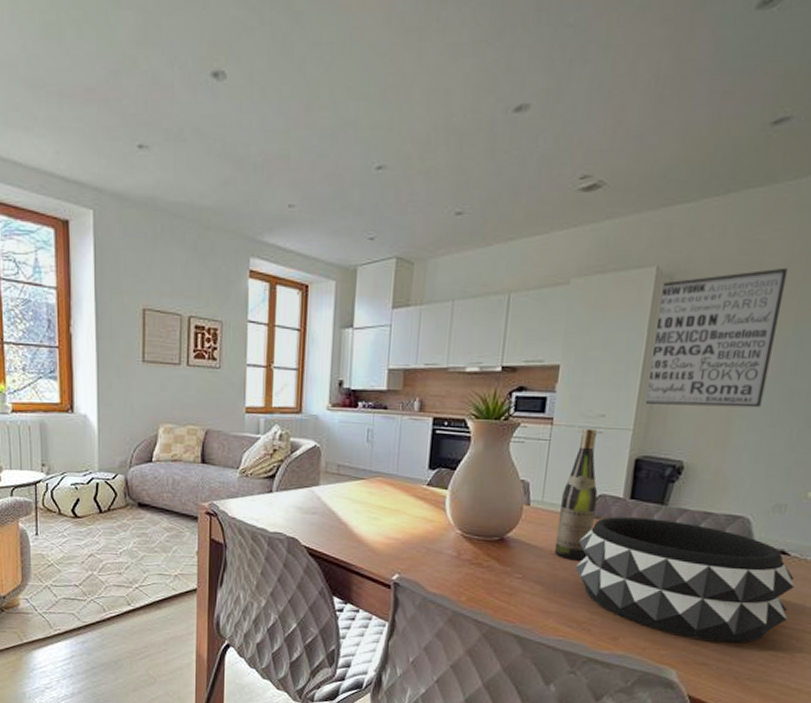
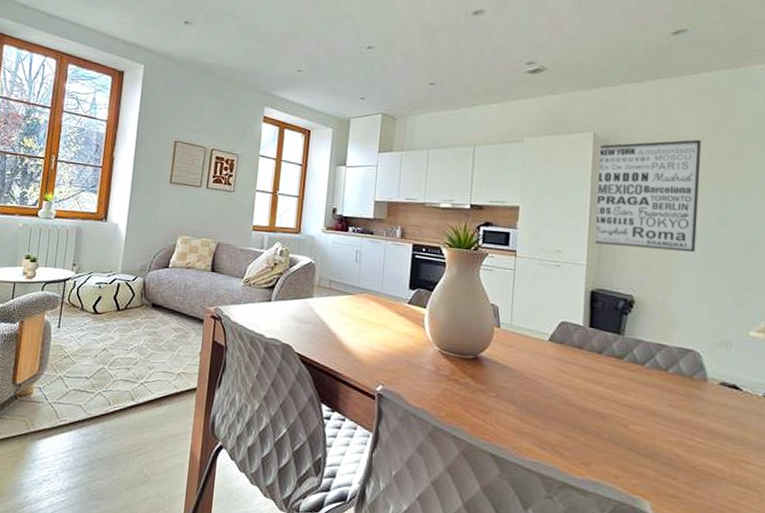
wine bottle: present [554,428,598,561] -> none [524,261,560,383]
decorative bowl: present [575,517,795,643] -> none [544,343,751,477]

